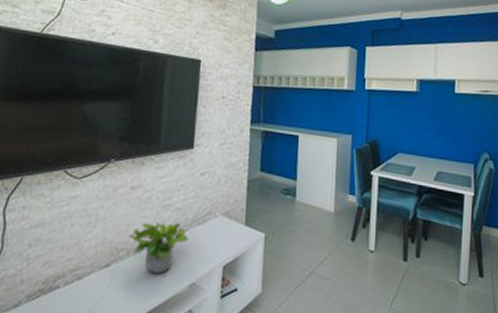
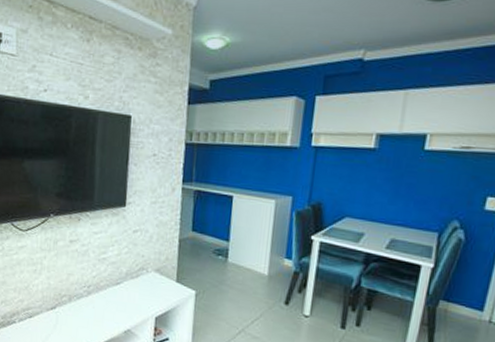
potted plant: present [129,221,188,275] -> none [70,272,123,320]

